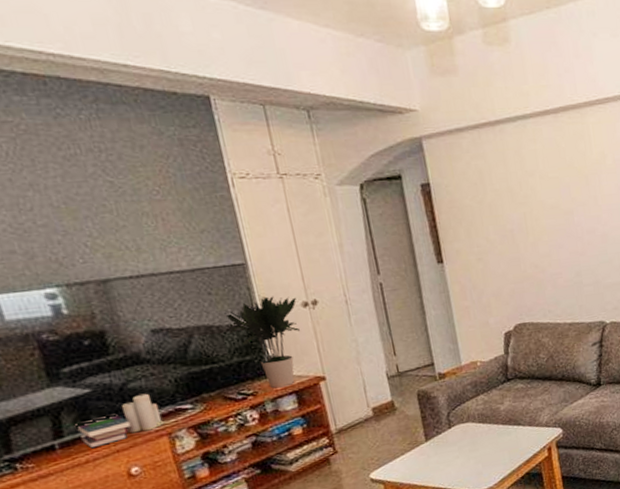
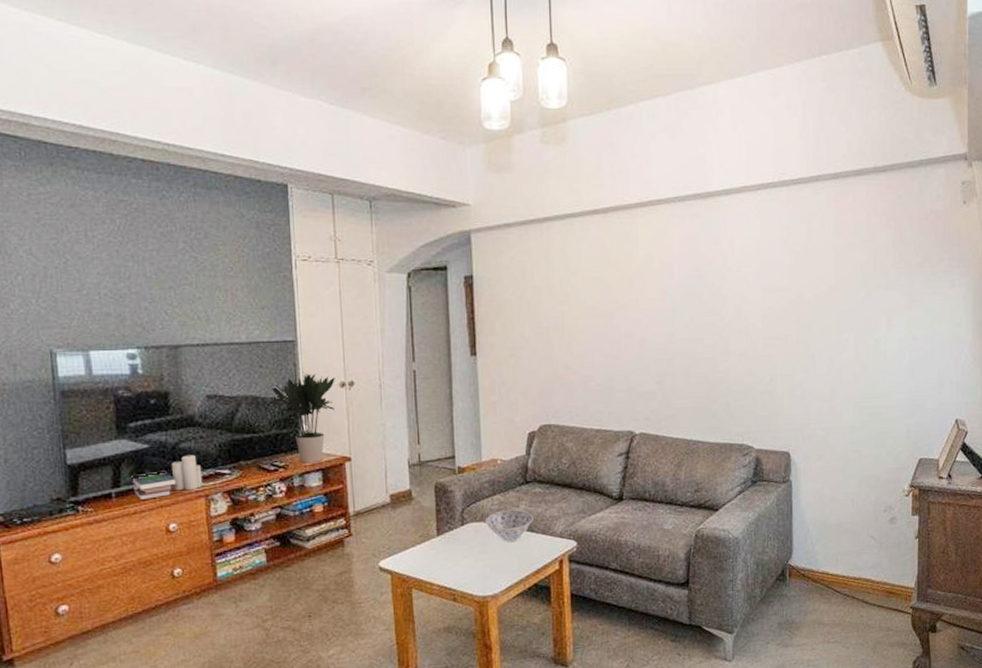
bowl: none [471,406,519,438] -> present [485,509,533,542]

